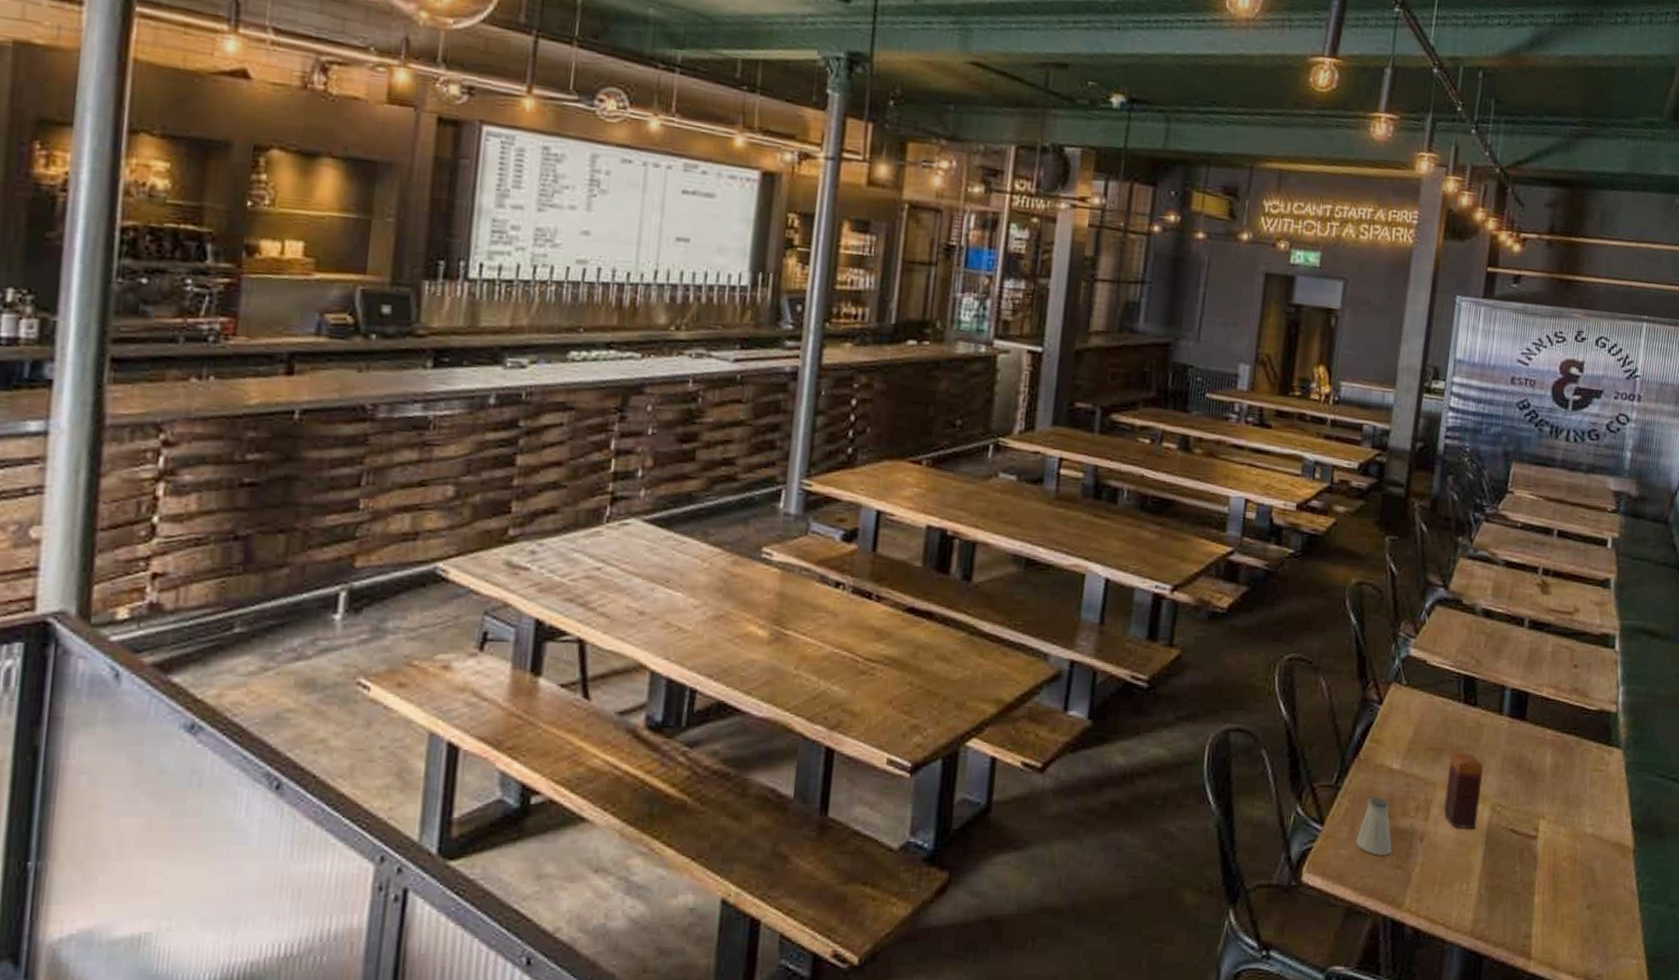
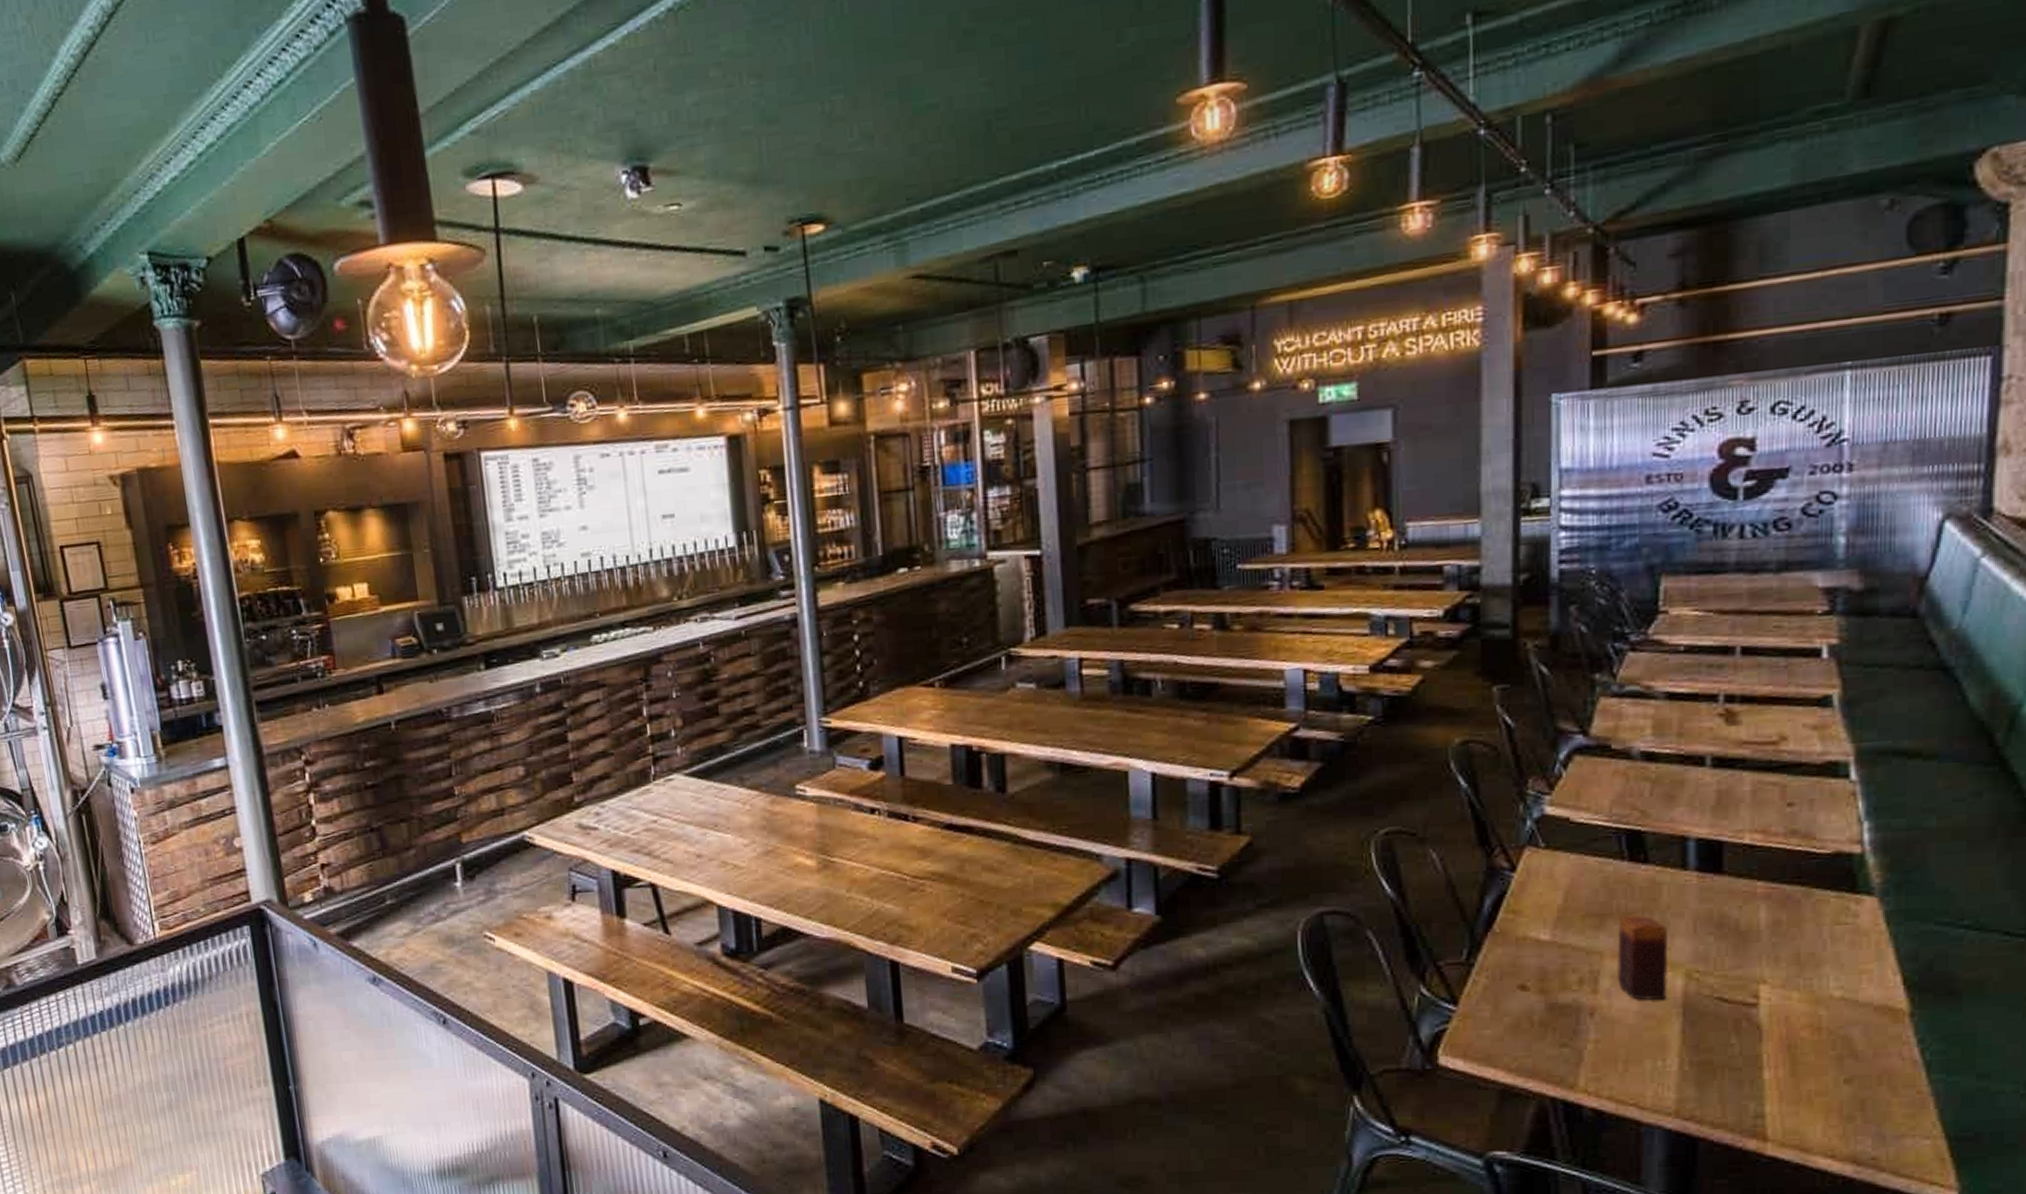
saltshaker: present [1355,796,1392,856] -> none [1502,970,1552,1034]

